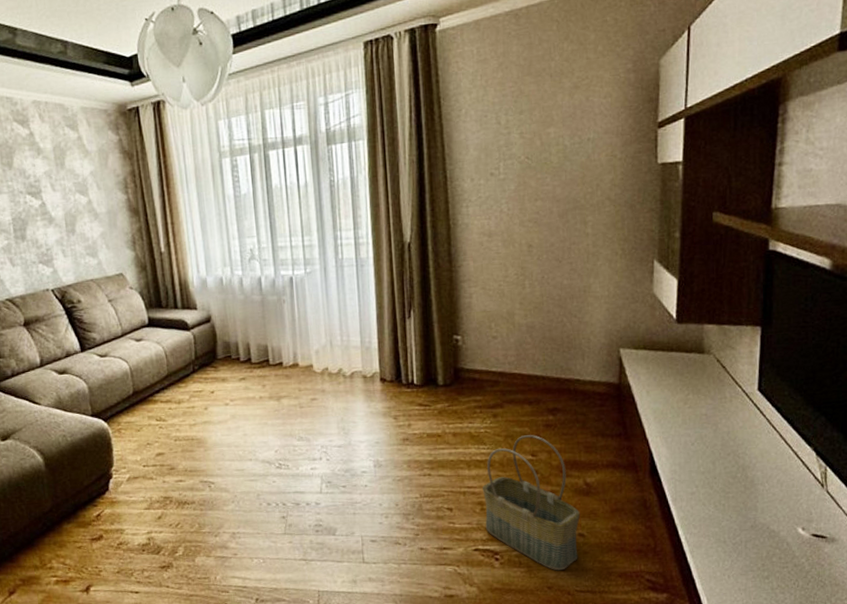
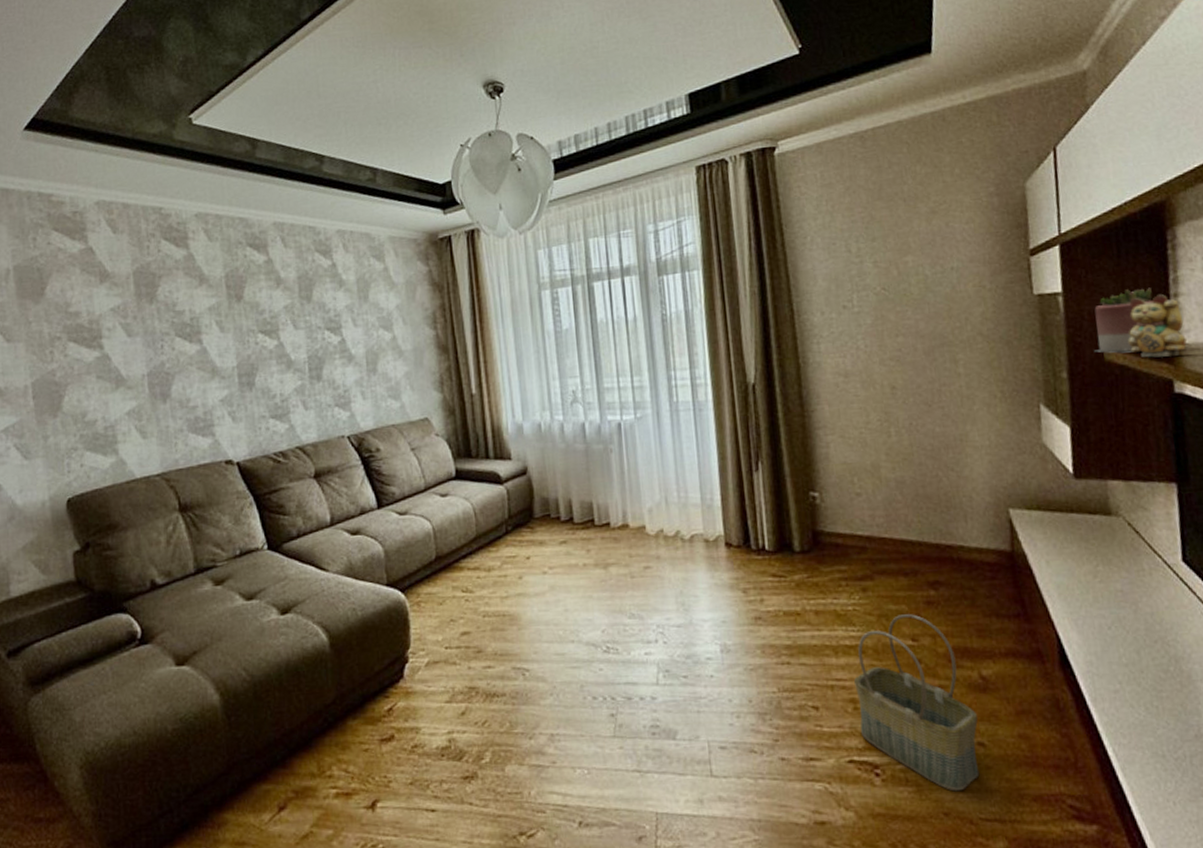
succulent planter: none [705,157,760,216] -> present [1094,287,1153,354]
decorative figurine: none [734,164,784,220] -> present [1128,294,1187,358]

